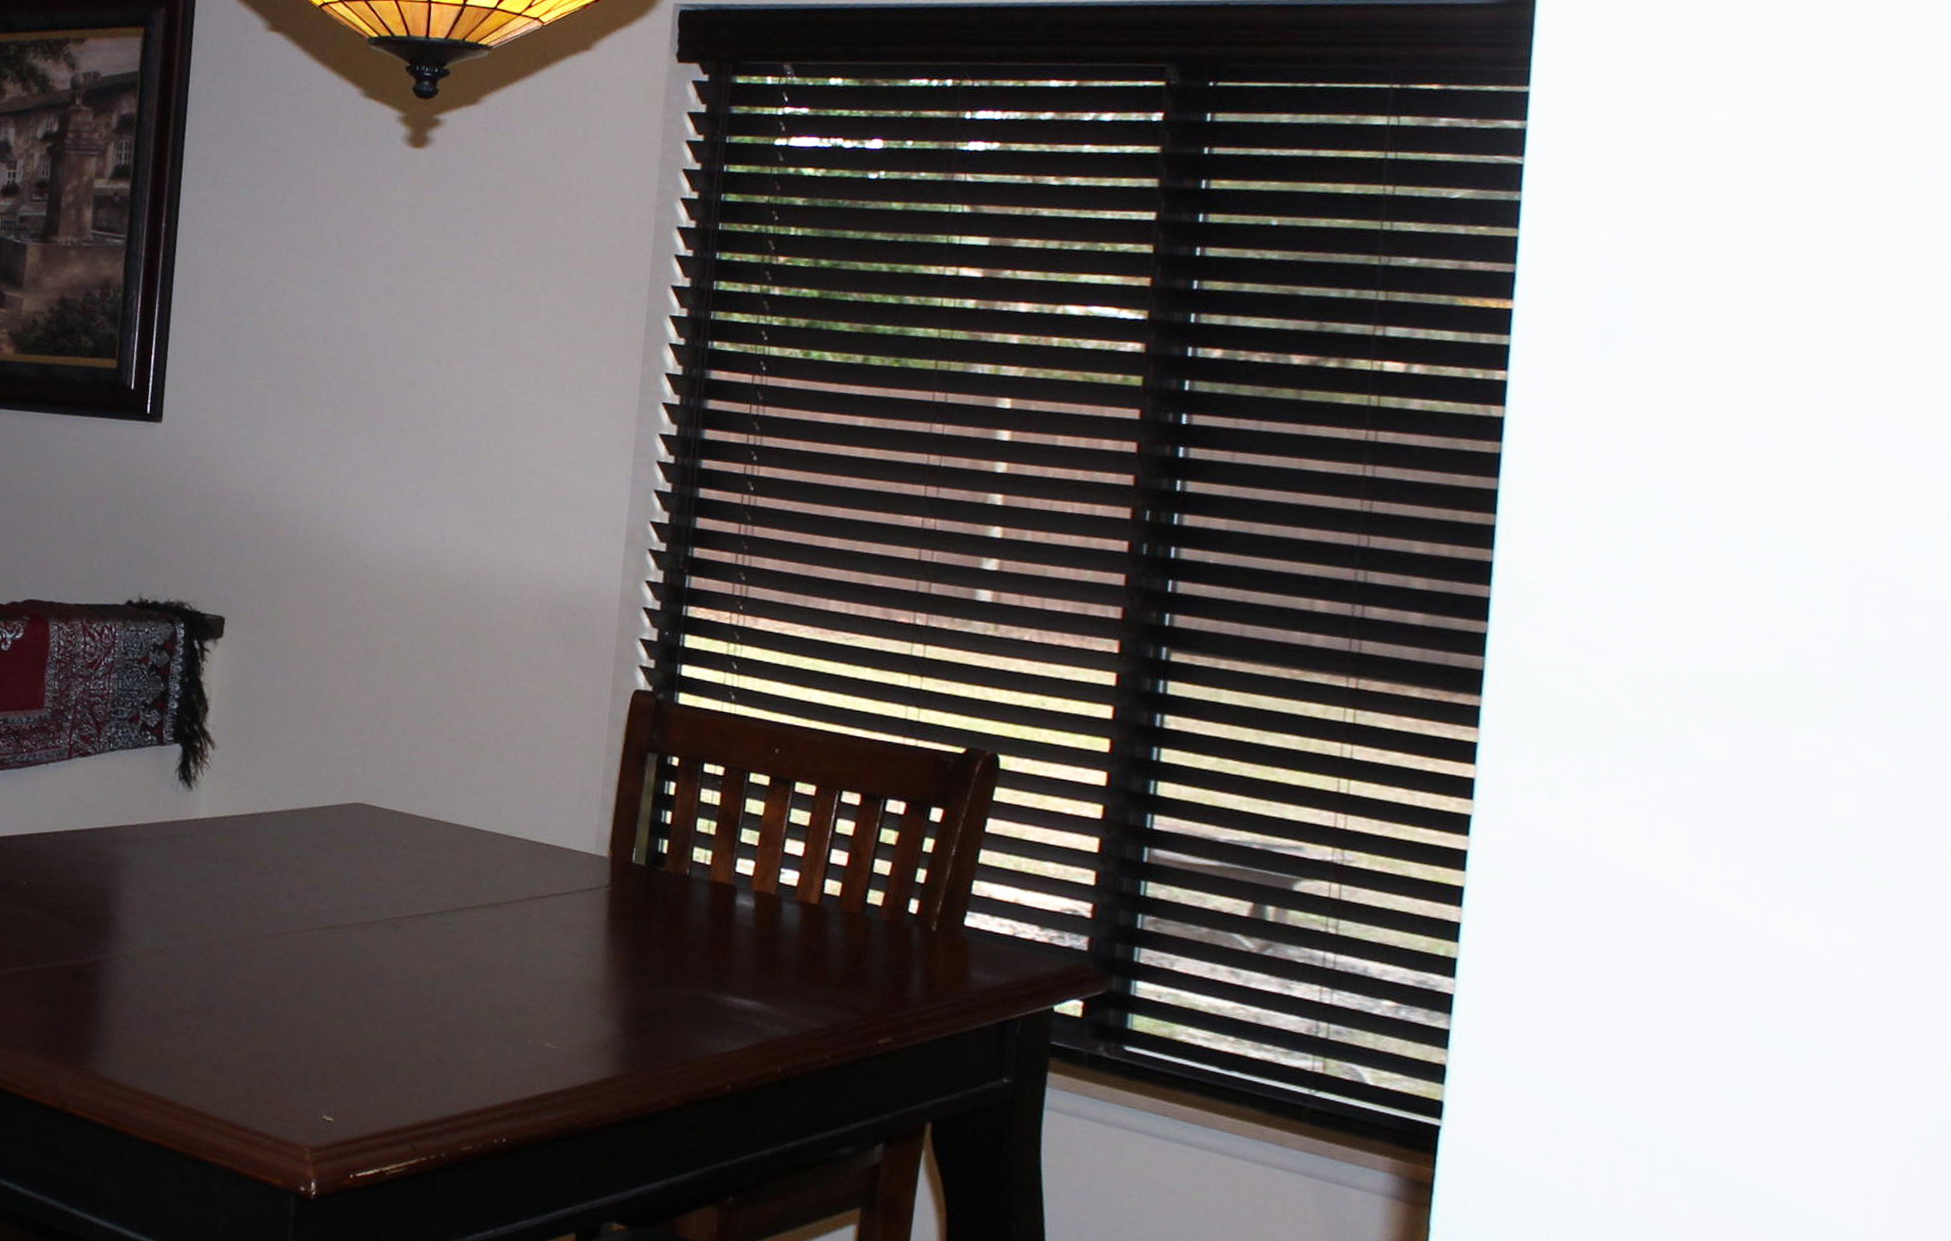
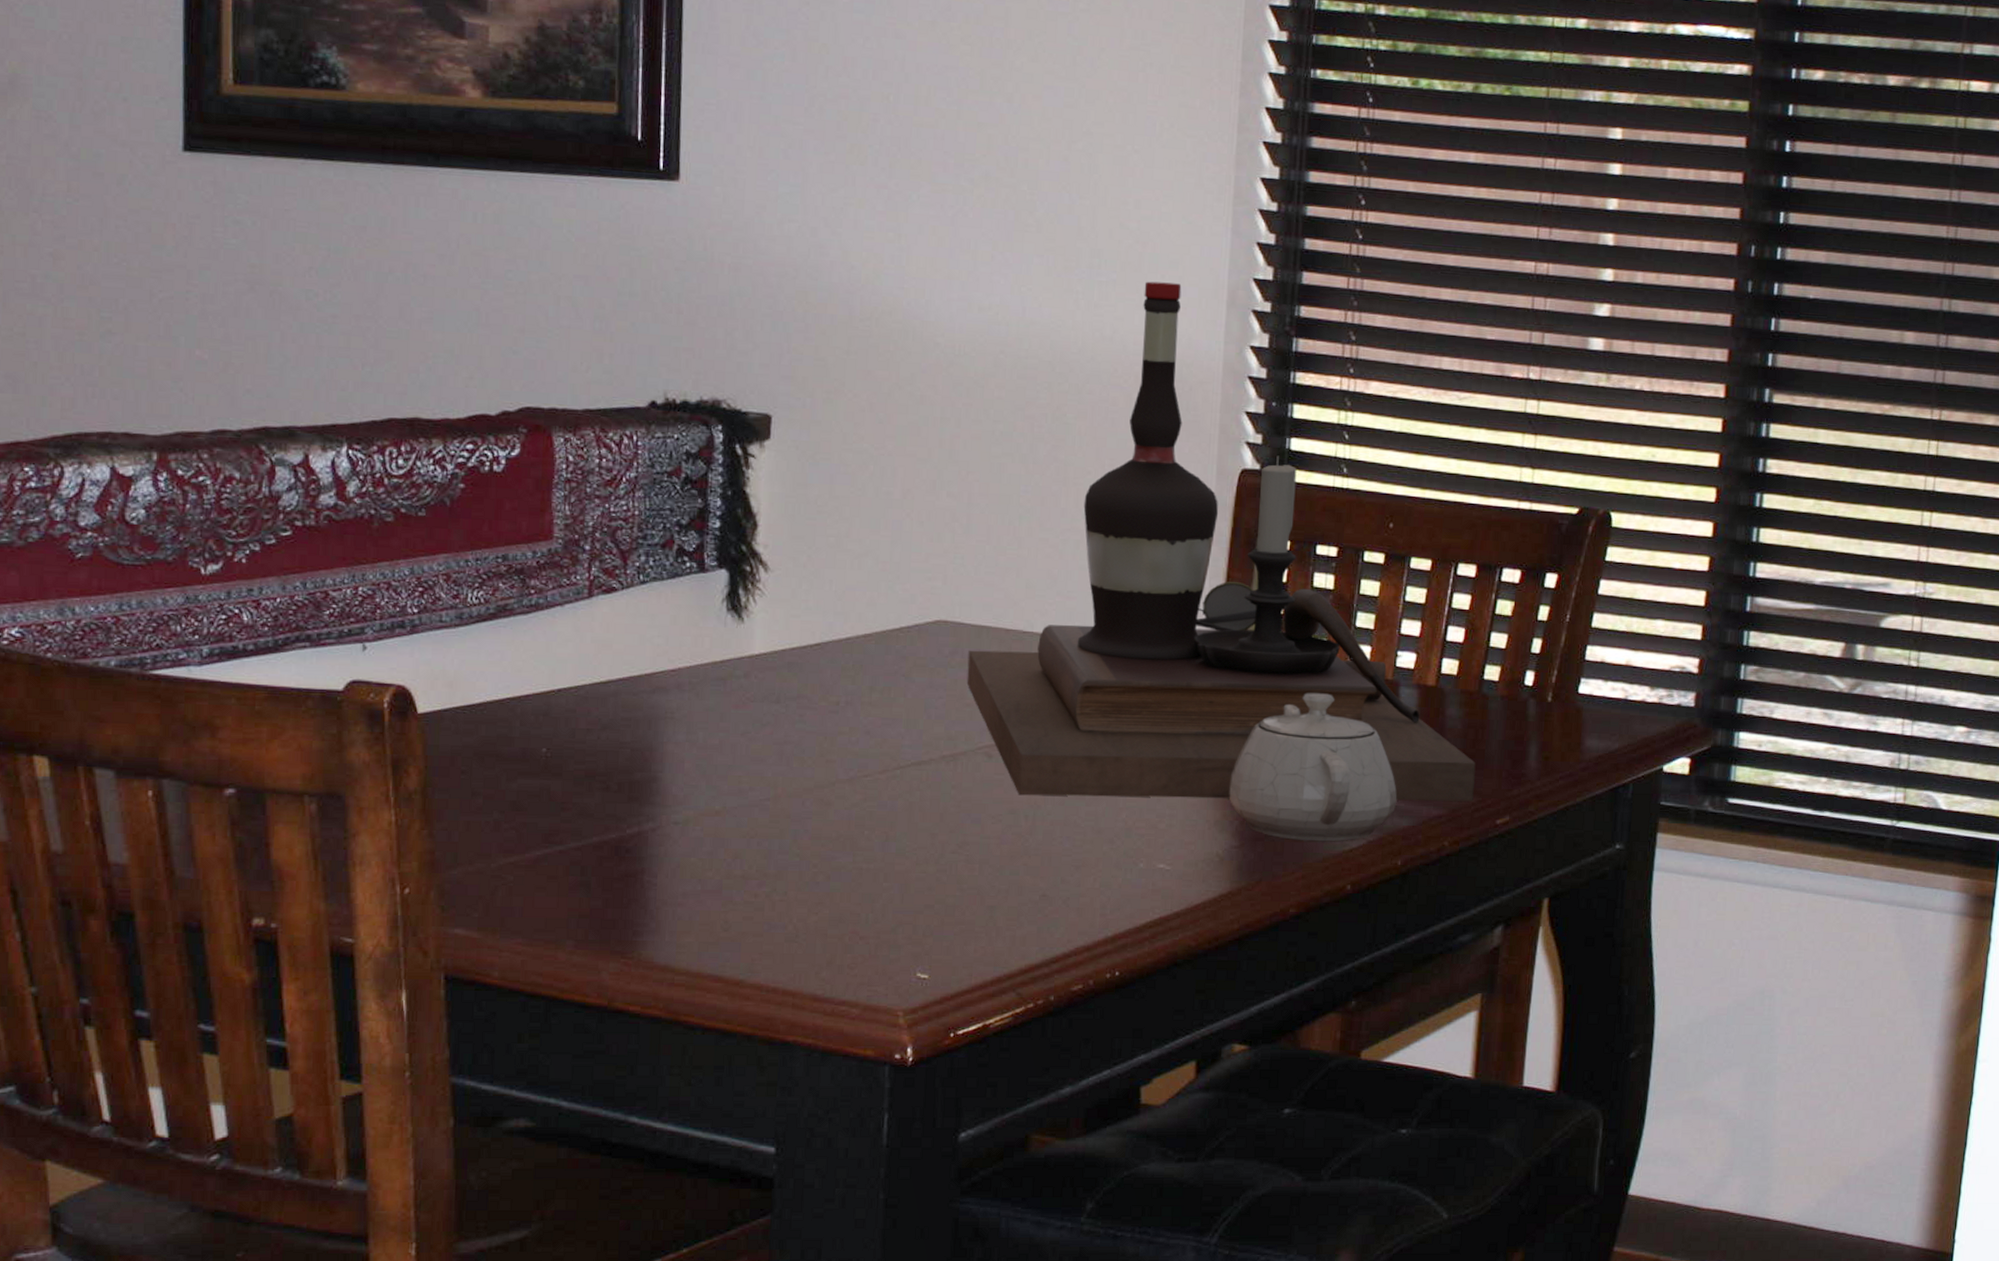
wine bottle: none [379,520,858,1019] -> present [966,281,1476,802]
teapot: none [614,899,778,1043] -> present [1229,693,1397,842]

